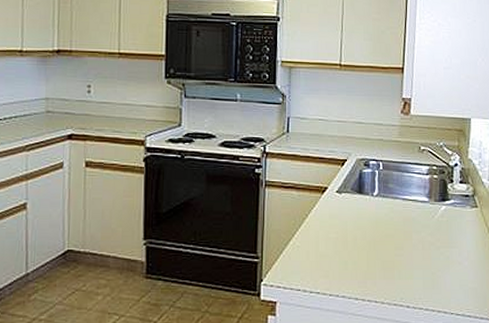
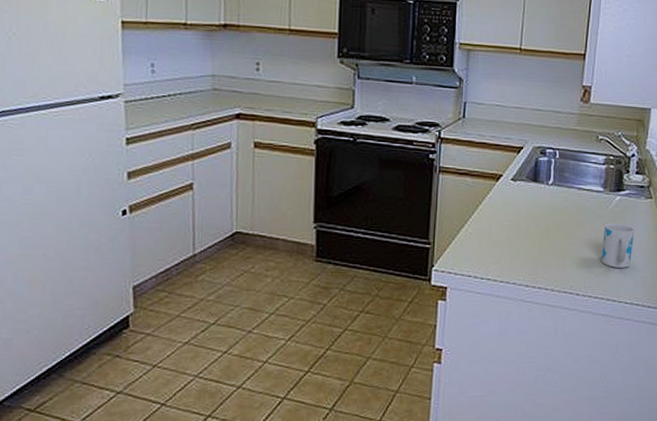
mug: none [429,233,462,278] -> present [601,223,635,268]

